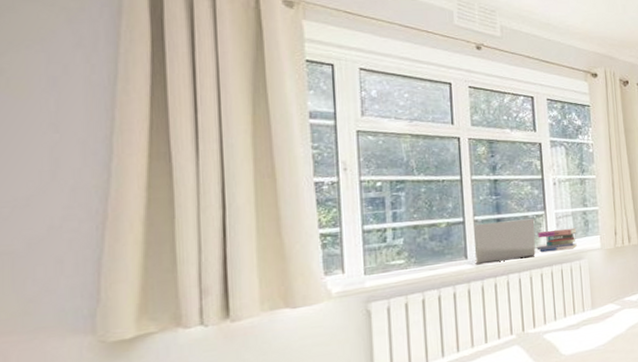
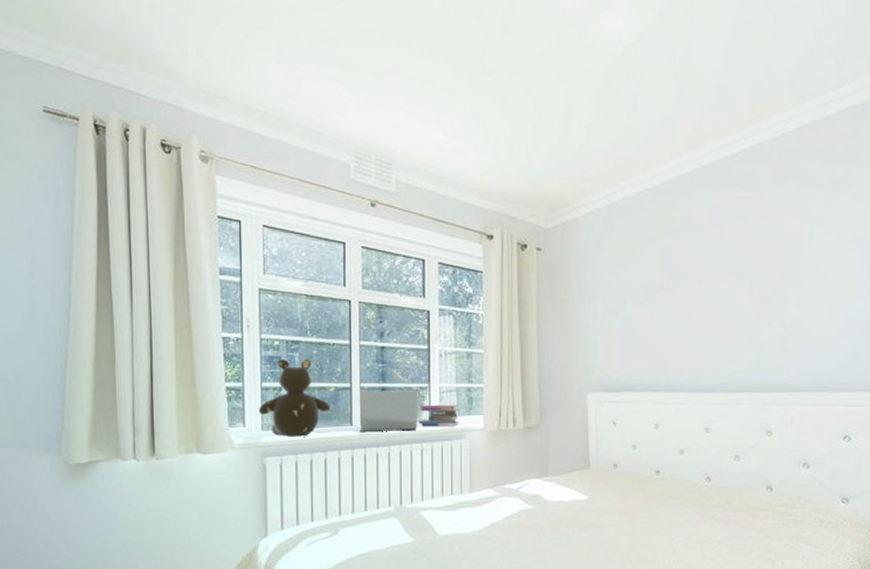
teddy bear: none [360,198,443,280] -> present [258,359,331,438]

